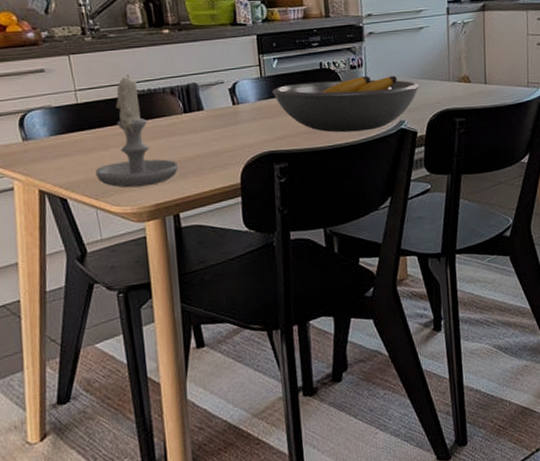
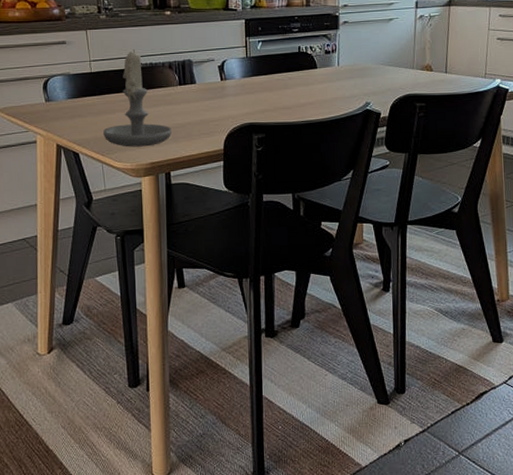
fruit bowl: present [271,75,419,133] -> none [255,61,385,110]

